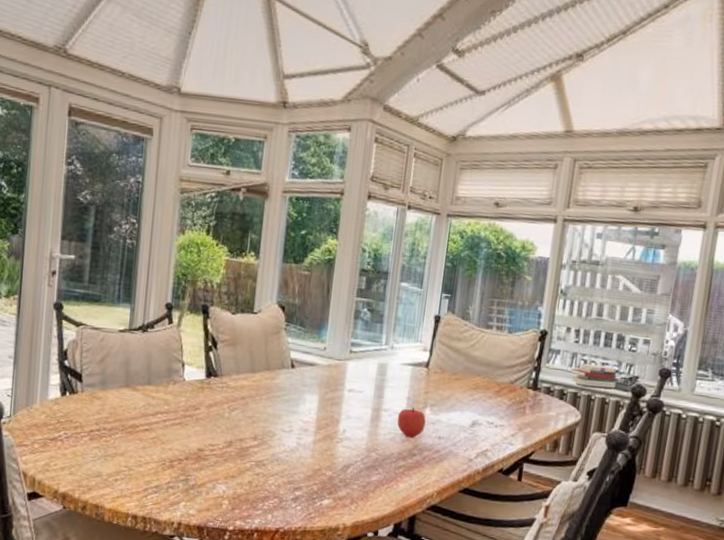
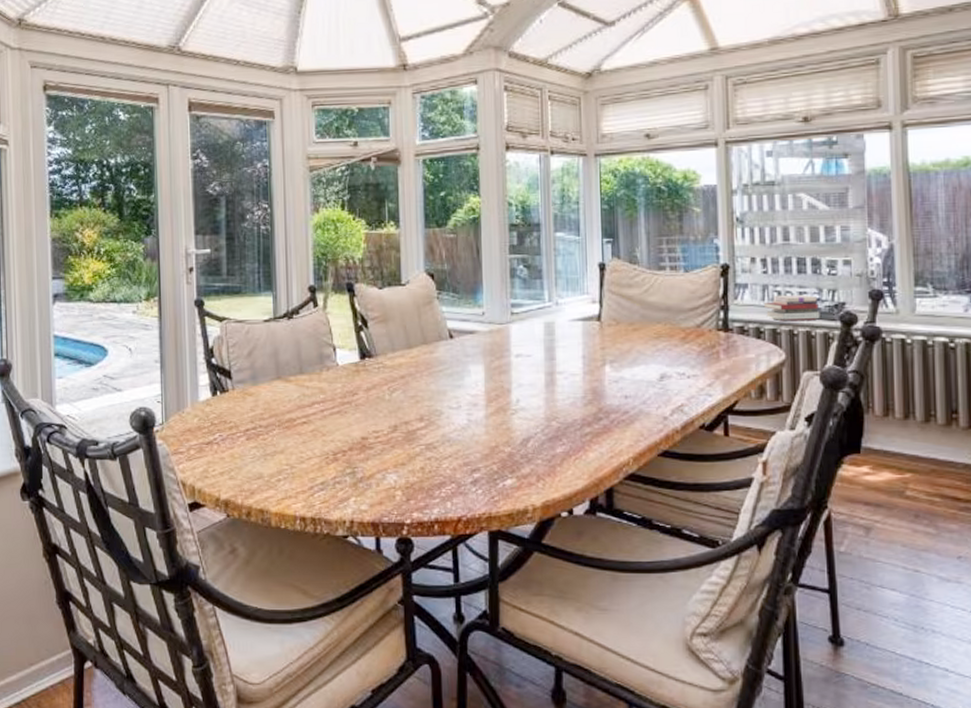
fruit: present [397,406,426,439] -> none [574,365,607,401]

